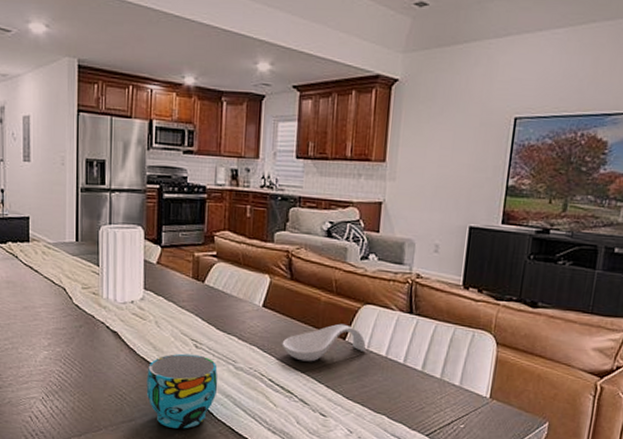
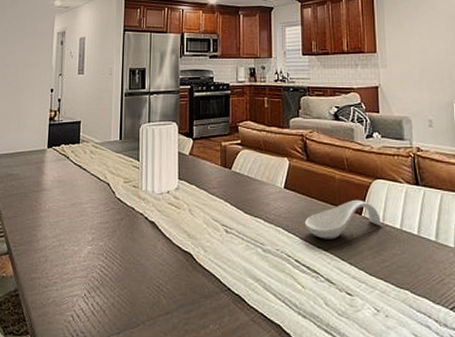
cup: present [146,353,218,429] -> none [181,239,248,319]

